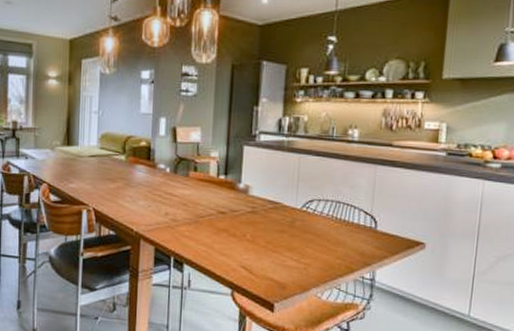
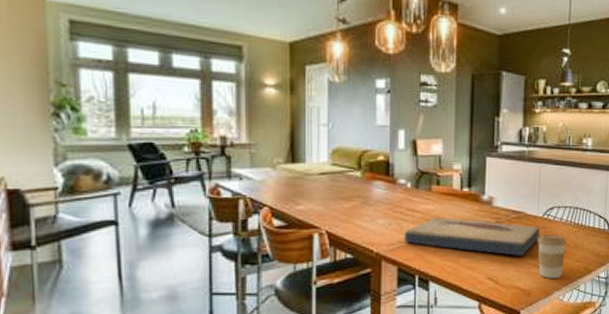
fish fossil: none [162,202,297,247] -> present [404,216,540,256]
coffee cup: none [294,227,328,274] -> present [537,234,567,279]

